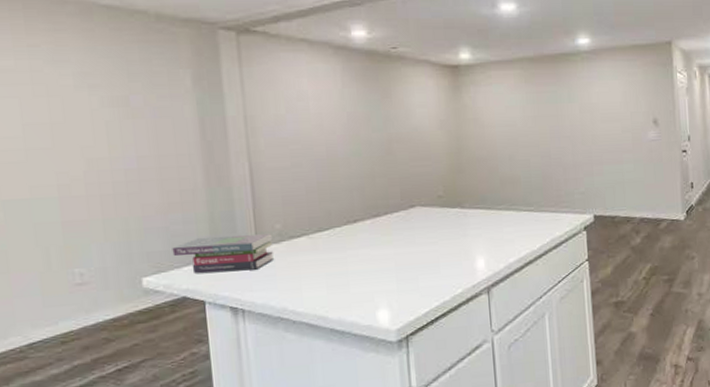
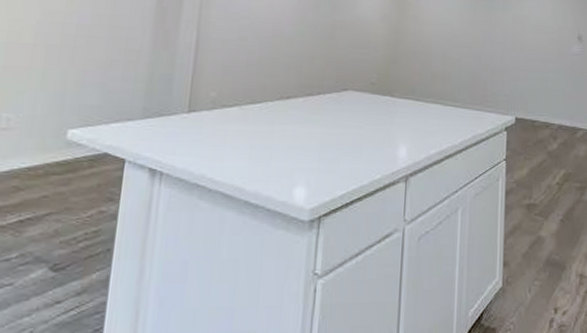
books: present [172,234,275,274] -> none [104,96,206,134]

